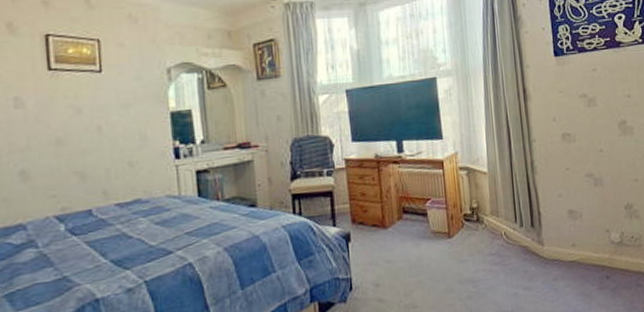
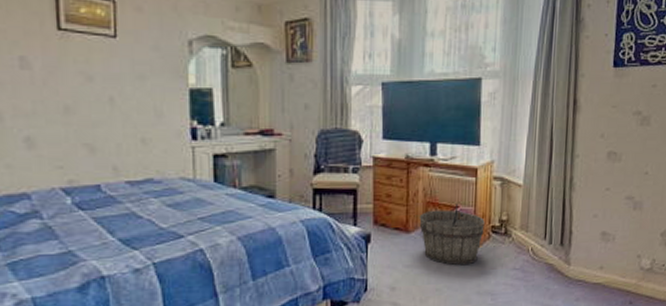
wooden bucket: none [394,195,458,257] -> present [419,203,485,266]

